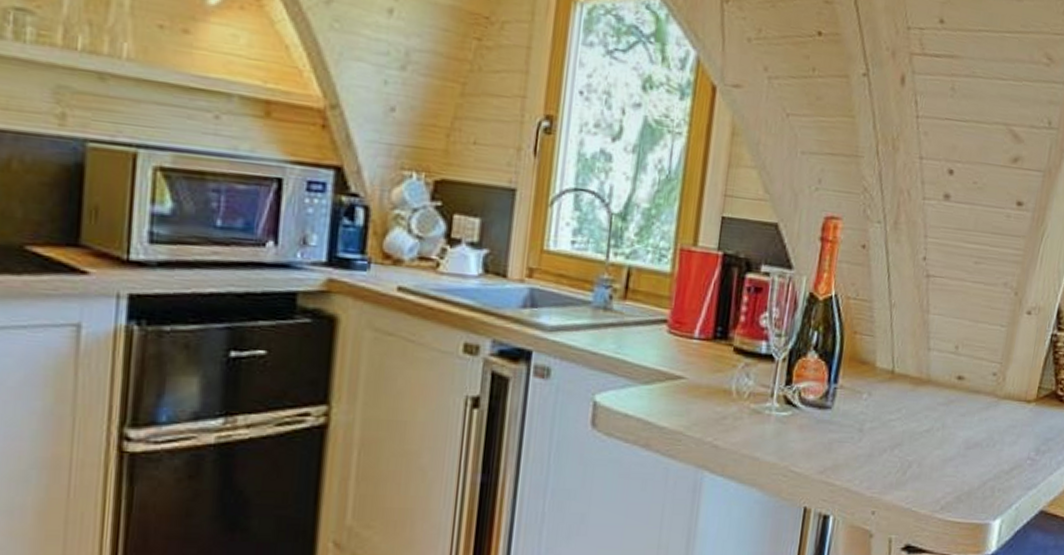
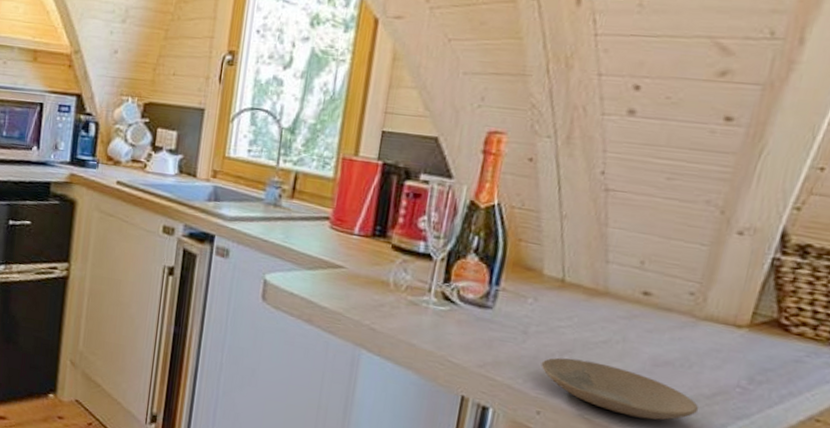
plate: none [875,451,1001,503] -> present [540,357,699,420]

